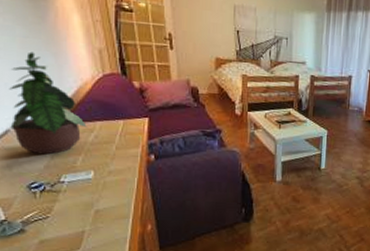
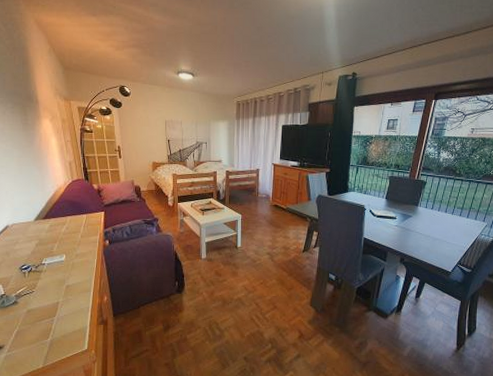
potted plant: present [9,52,89,155] -> none [9,167,62,243]

